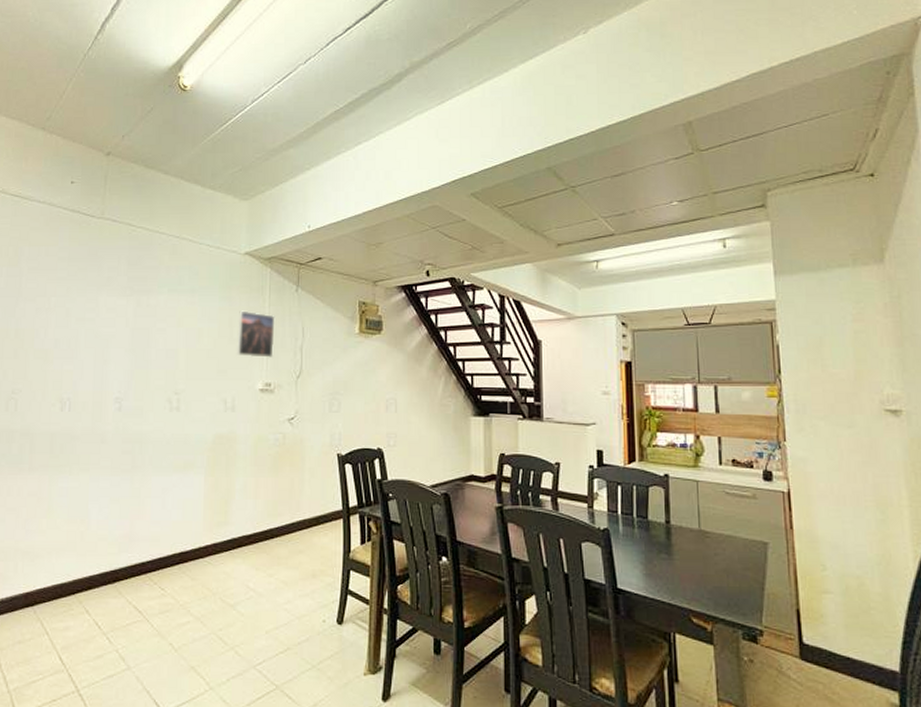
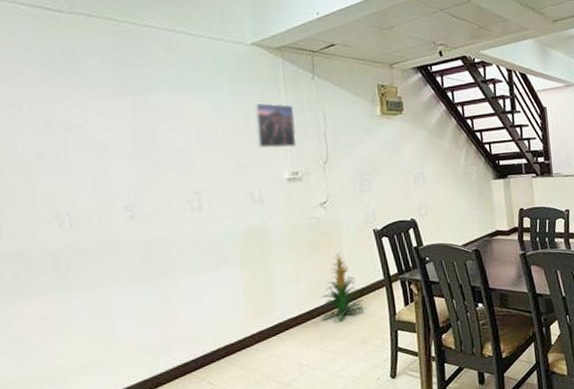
indoor plant: none [275,473,319,547] -> present [321,251,364,321]

